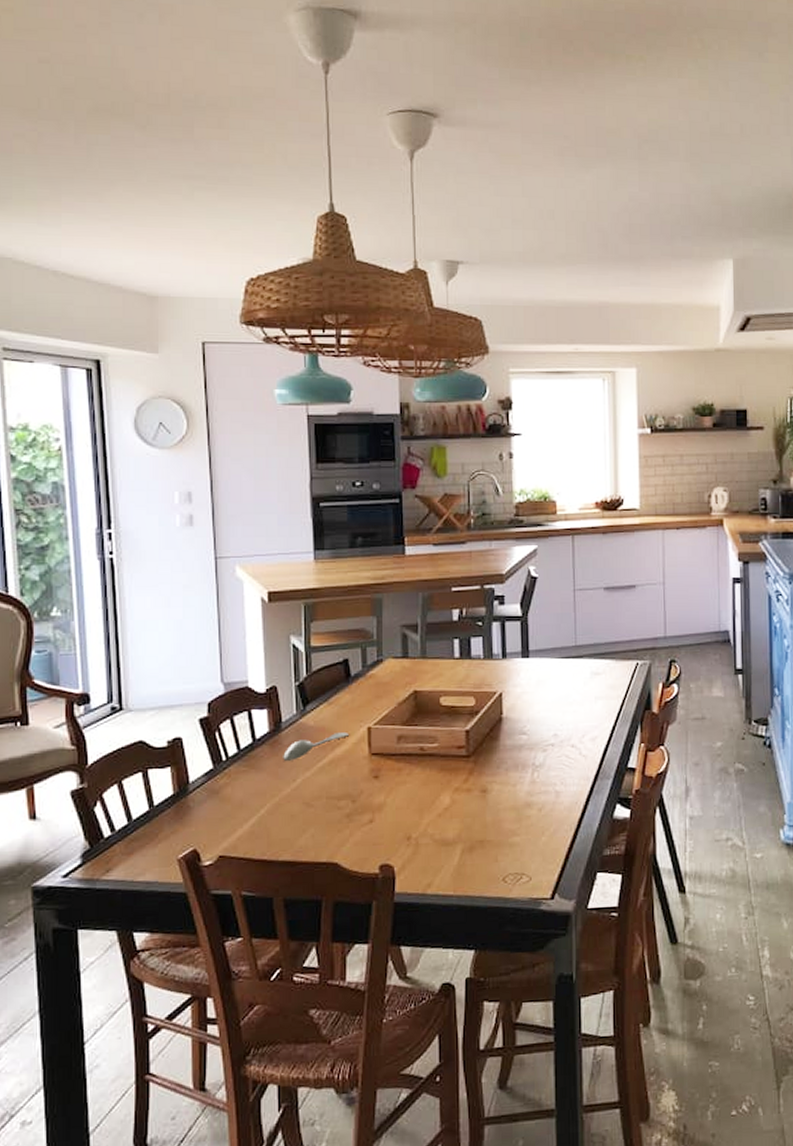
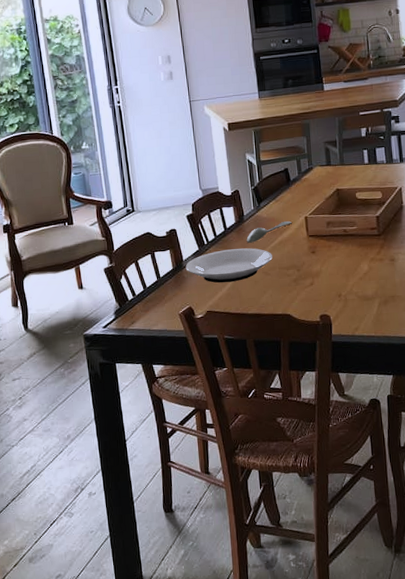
plate: none [192,768,318,817] -> present [185,248,273,283]

